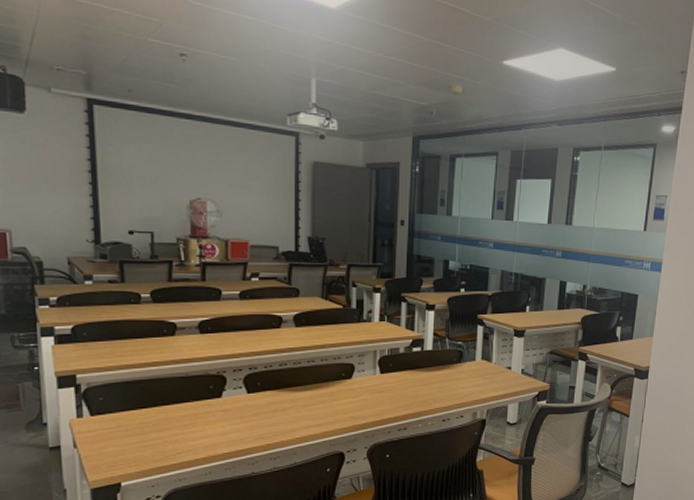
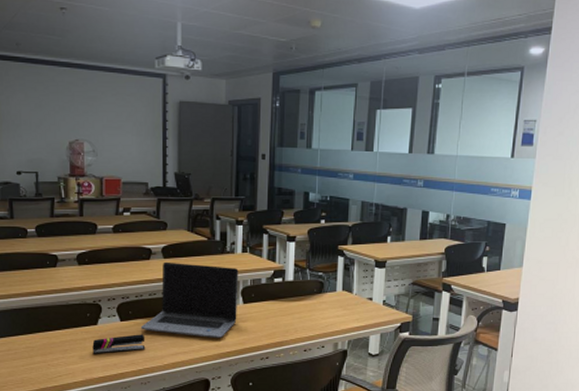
stapler: none [216,407,275,429] -> present [92,334,146,354]
laptop computer: none [269,330,376,411] -> present [140,261,238,339]

